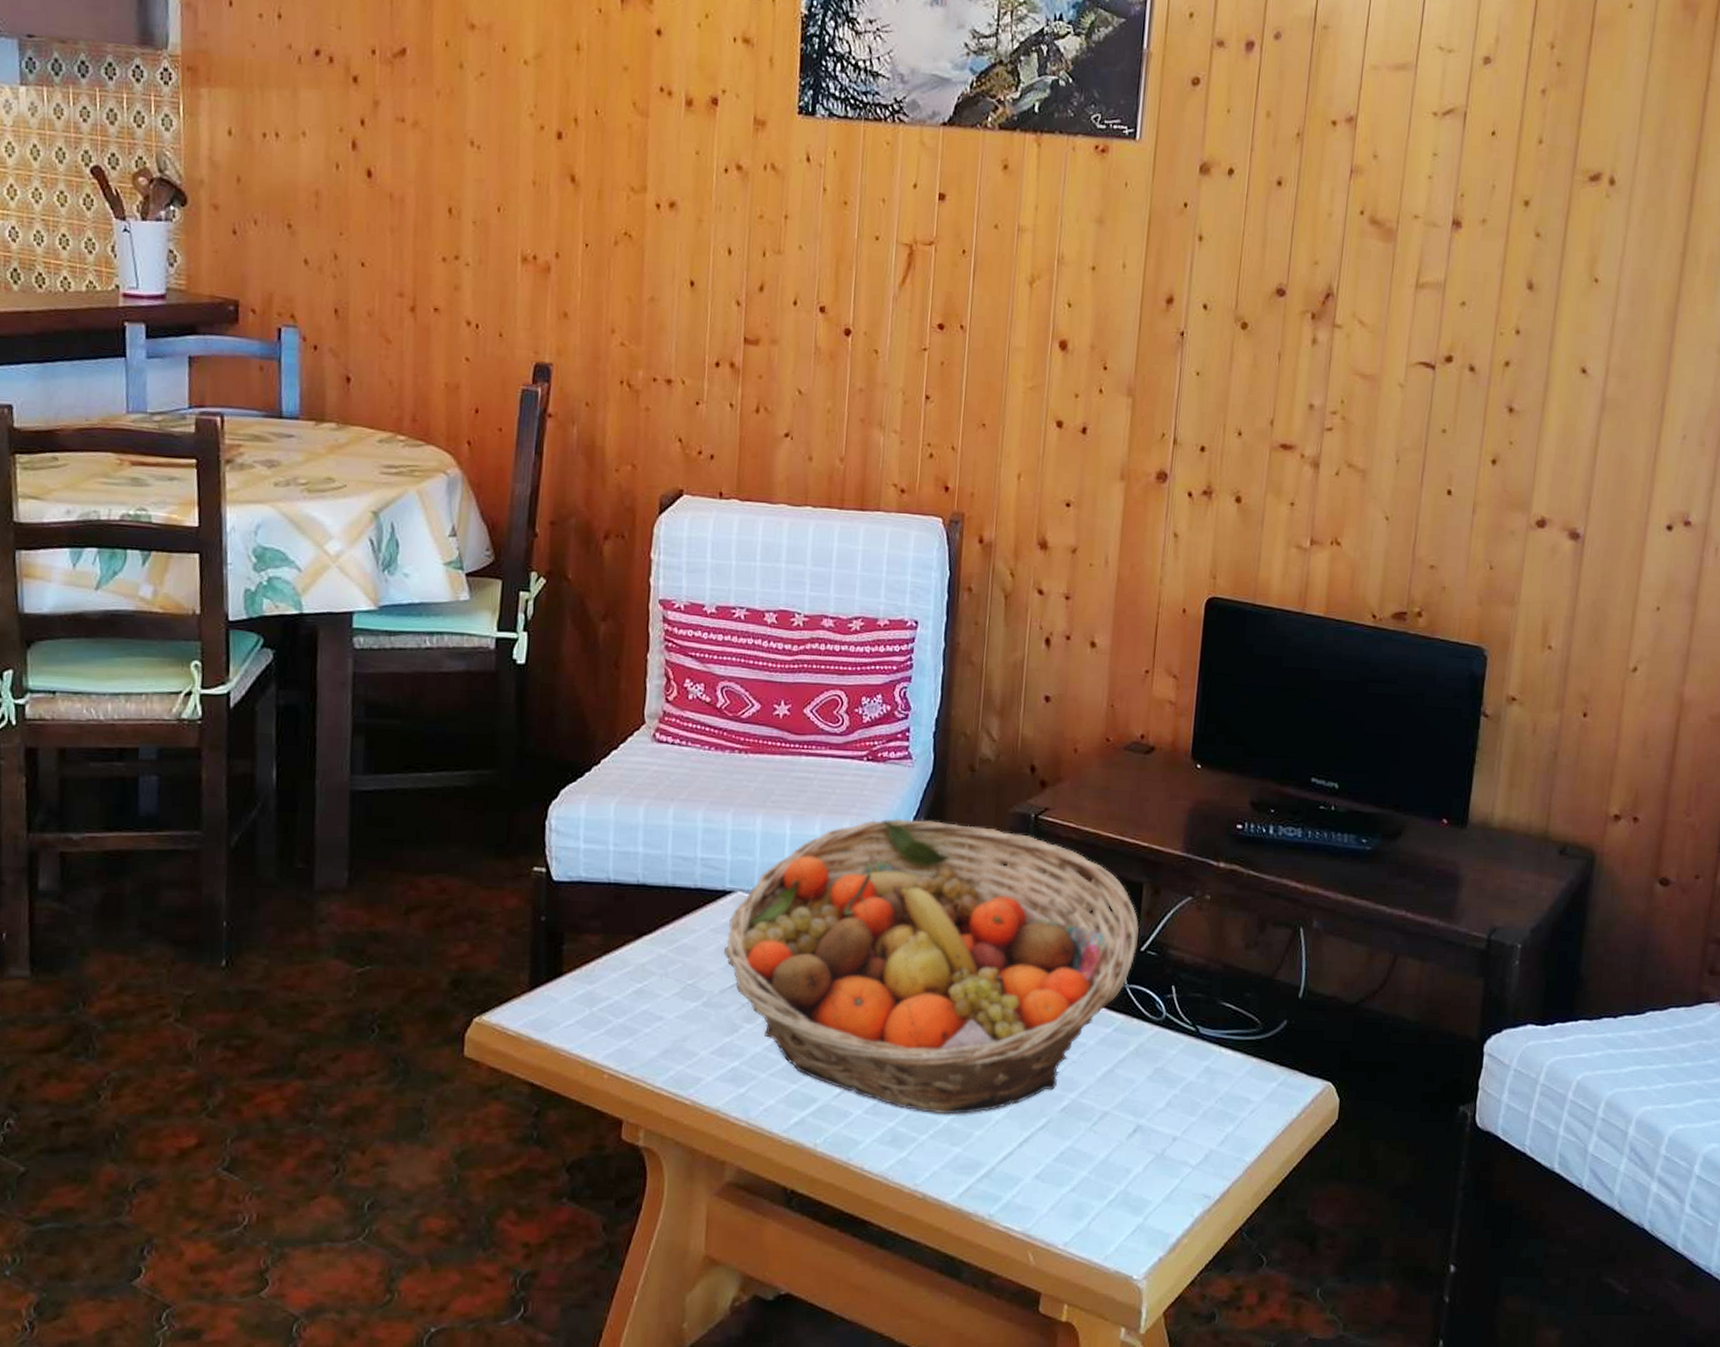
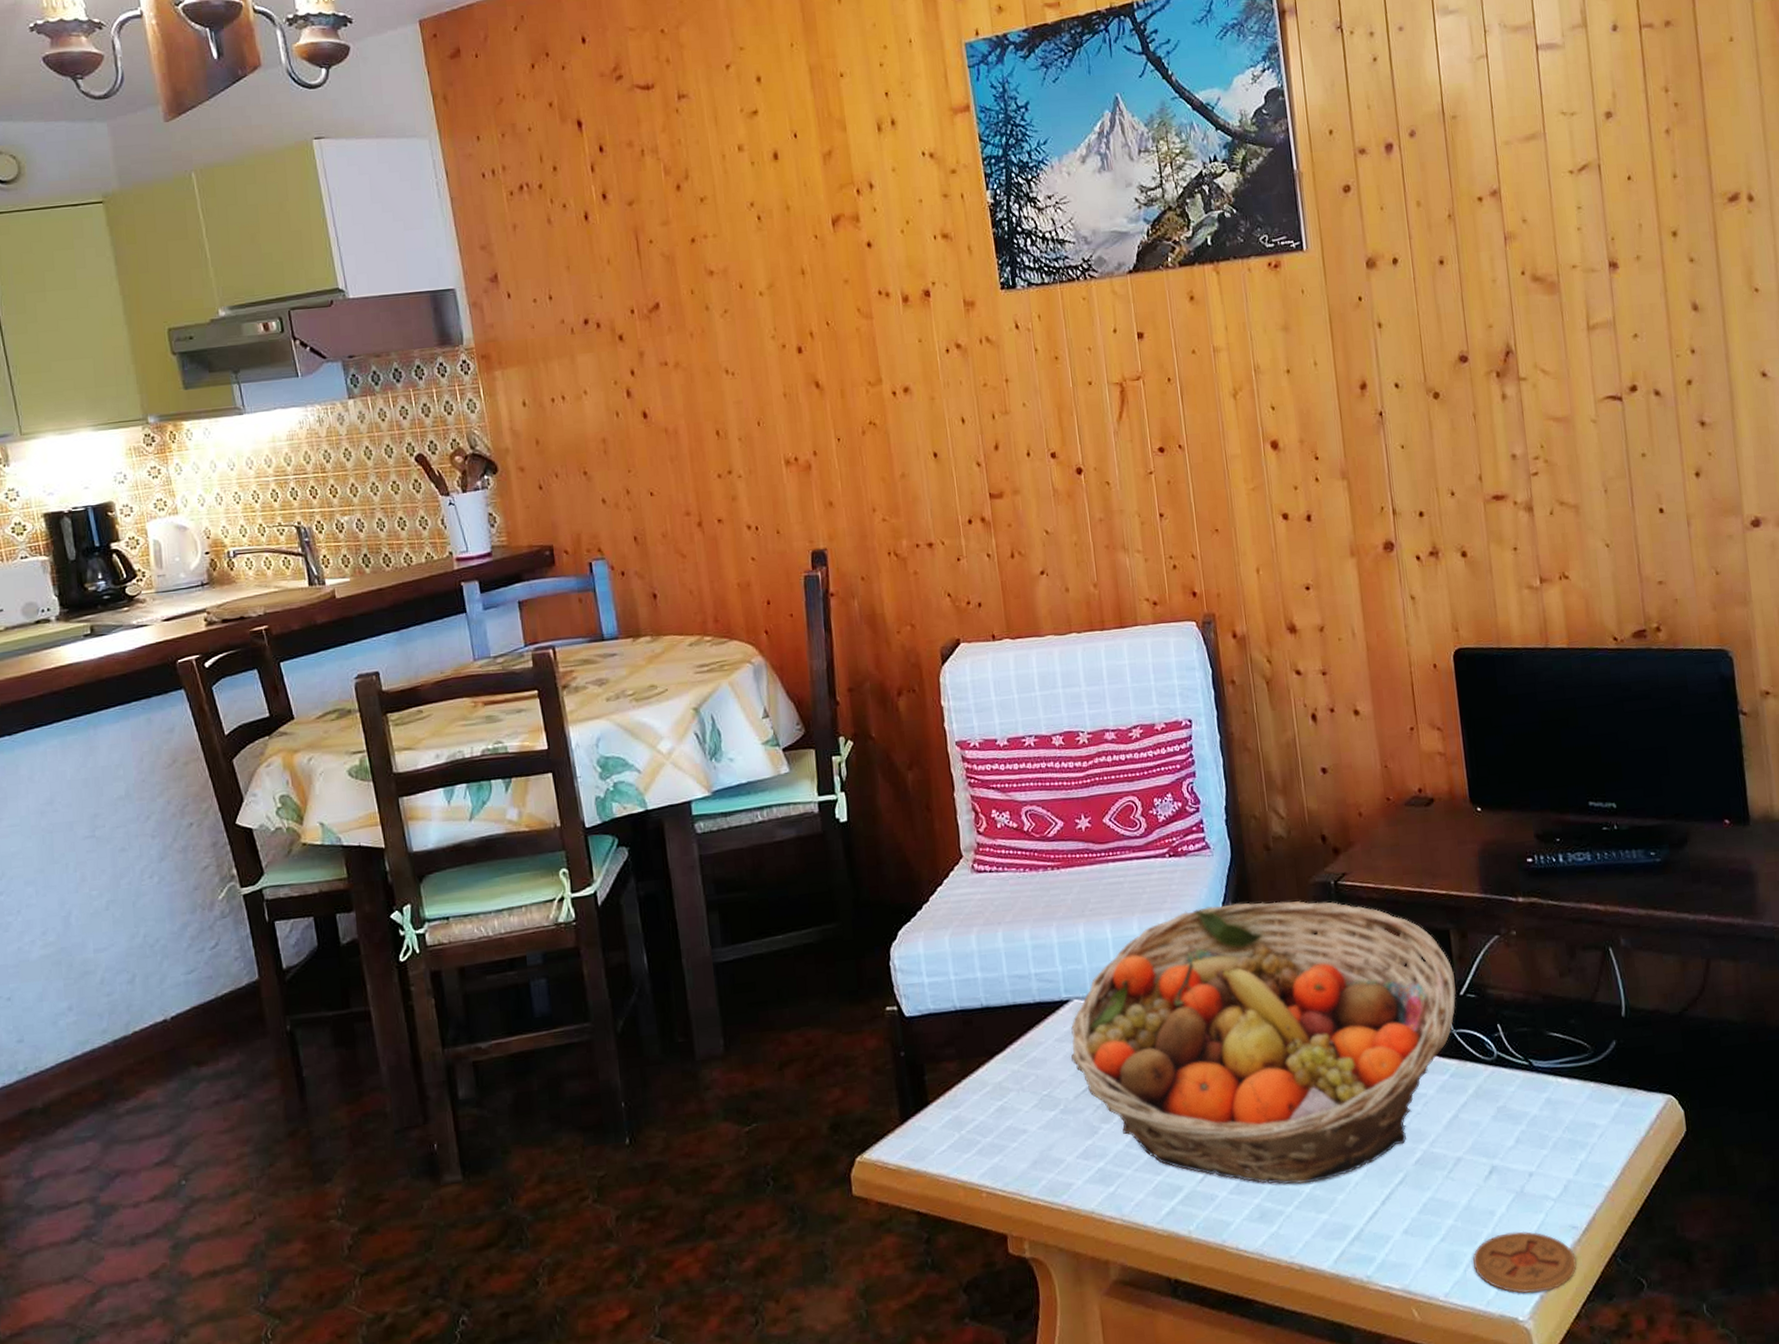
coaster: none [1099,1192,1202,1255] -> present [1473,1231,1577,1294]

